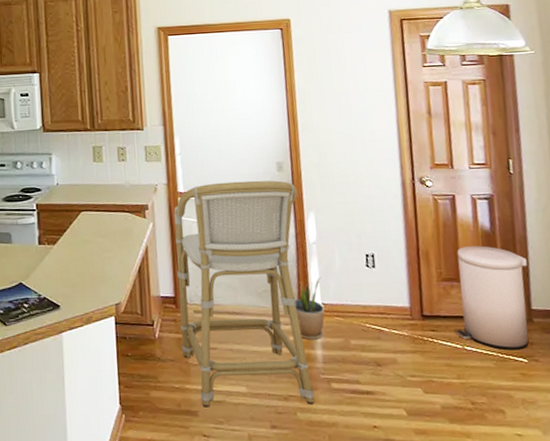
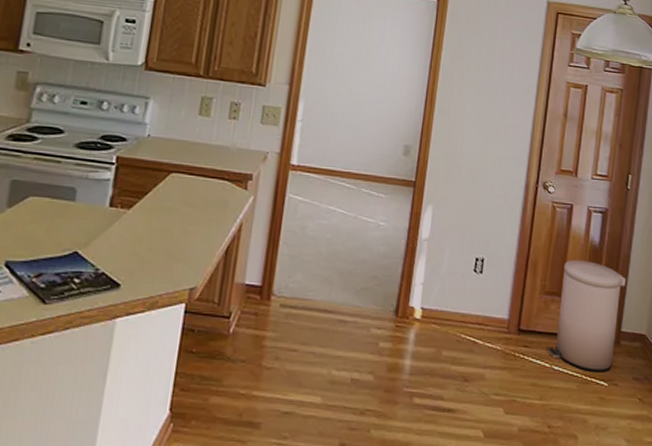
bar stool: present [173,180,315,407] -> none [256,159,420,420]
potted plant: present [294,276,325,340] -> none [391,277,426,348]

